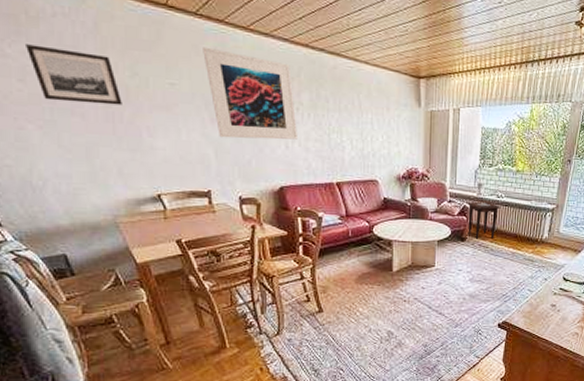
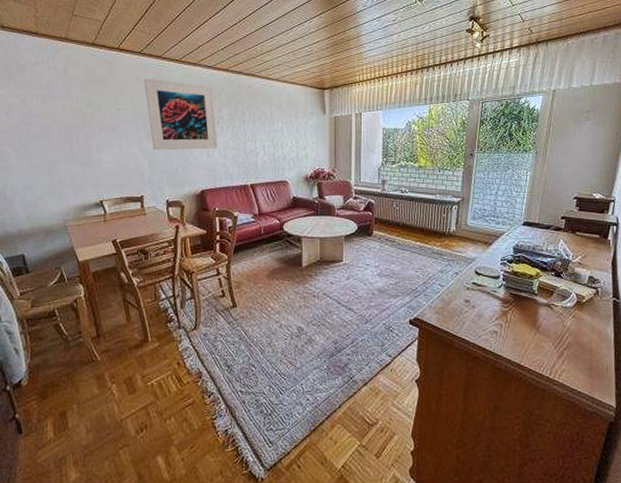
wall art: present [26,44,122,106] -> none [14,87,80,129]
side table: present [467,201,500,239] -> none [372,197,405,234]

